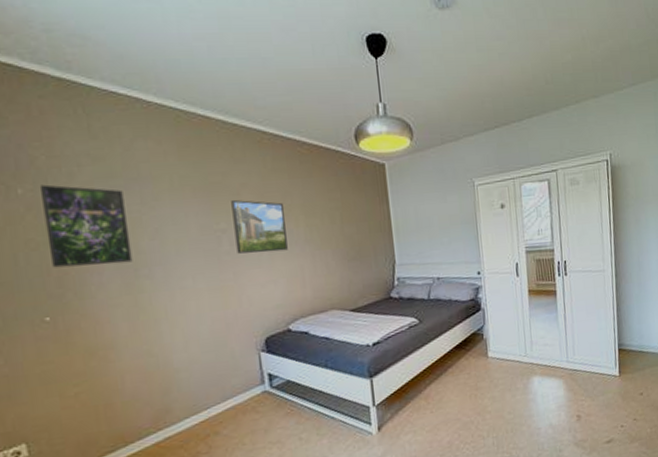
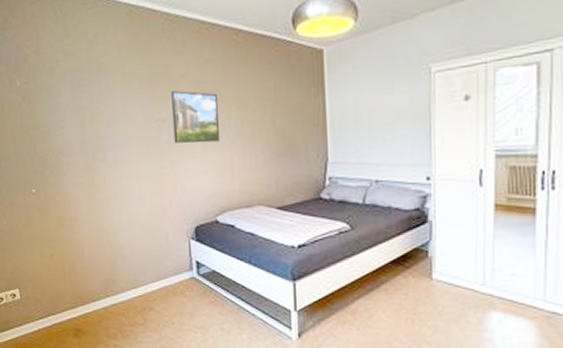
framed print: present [39,184,133,268] -> none [30,78,93,149]

